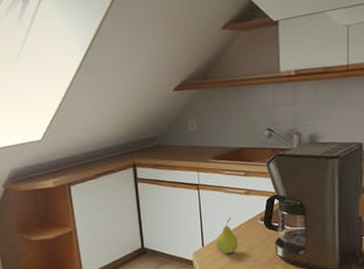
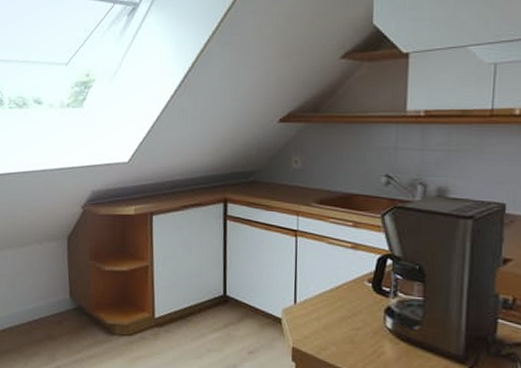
fruit: present [216,218,239,254] -> none [311,274,339,317]

